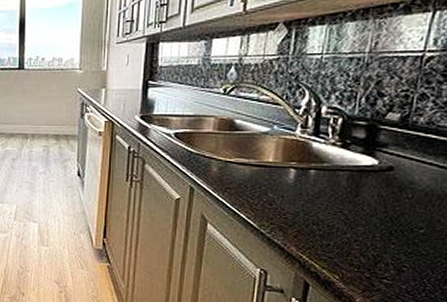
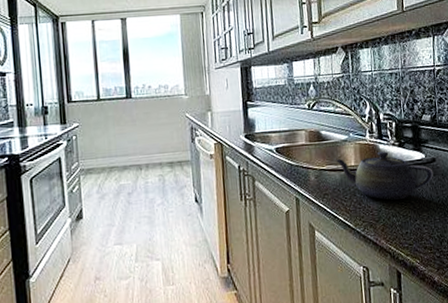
teapot: none [246,151,387,207] -> present [334,151,434,200]

